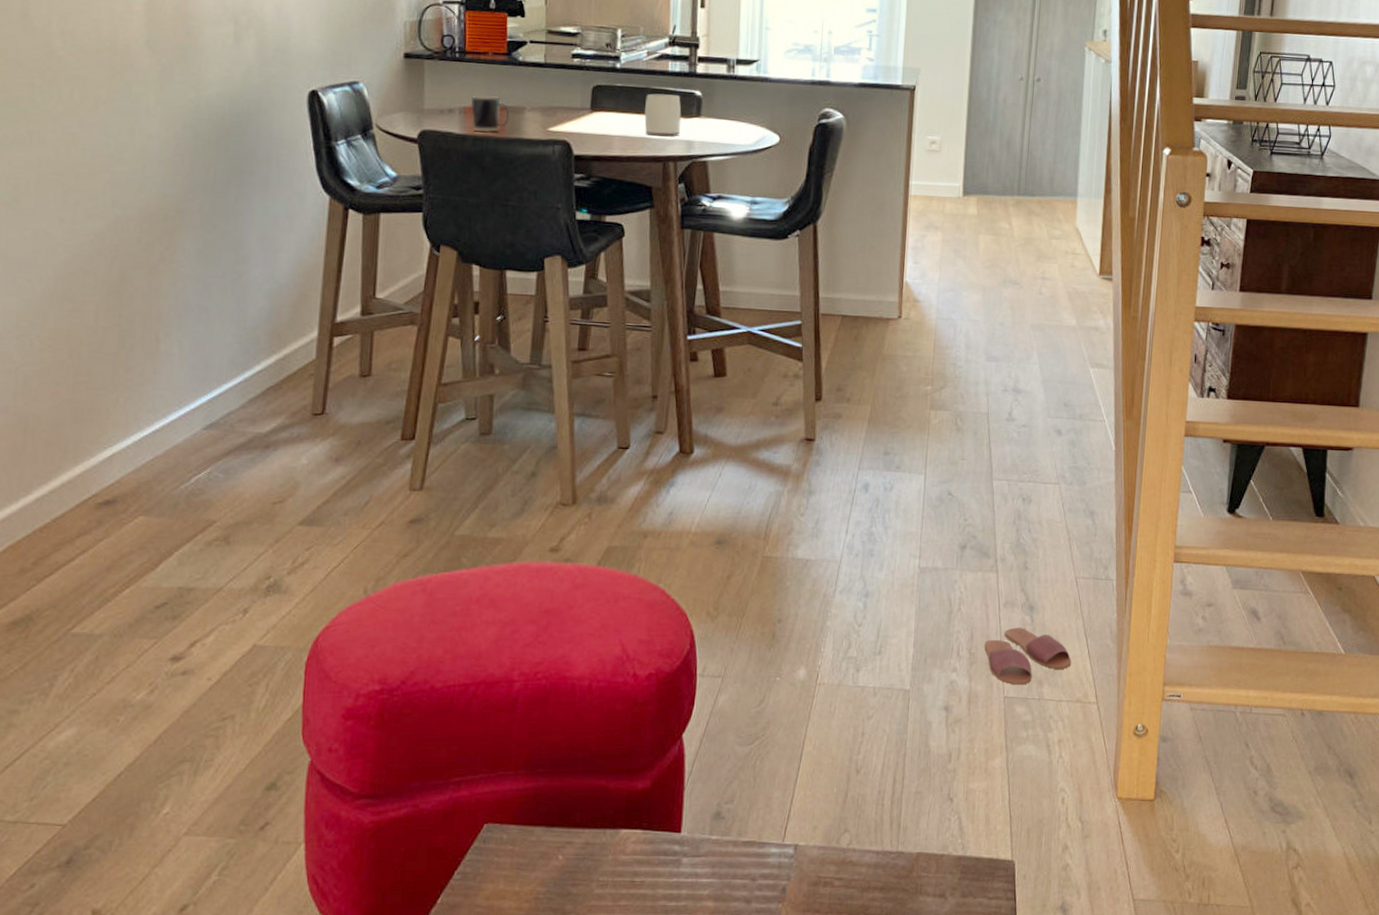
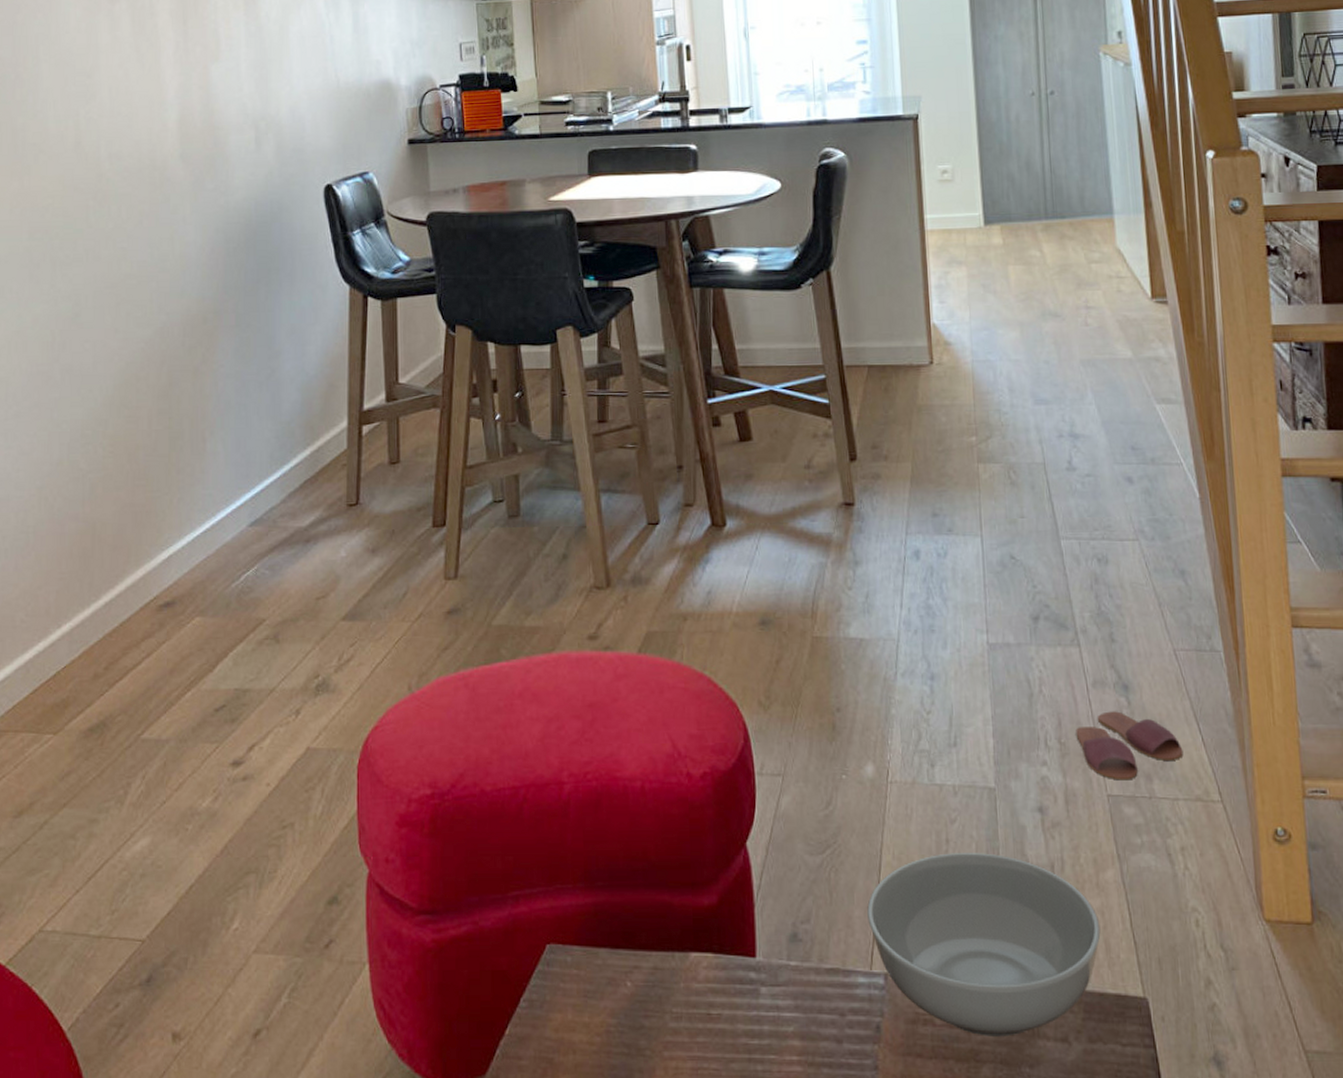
mug: present [470,95,510,133] -> none [473,172,512,209]
mug: present [644,93,682,137] -> none [641,151,679,195]
bowl: none [785,744,984,894] -> present [867,853,1101,1037]

